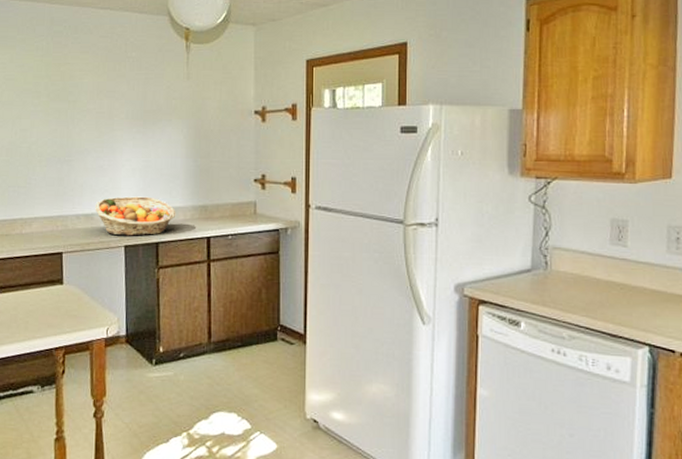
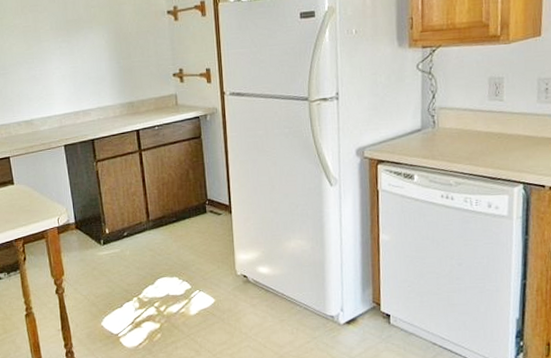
fruit basket: present [95,196,176,236] -> none [33,99,107,137]

